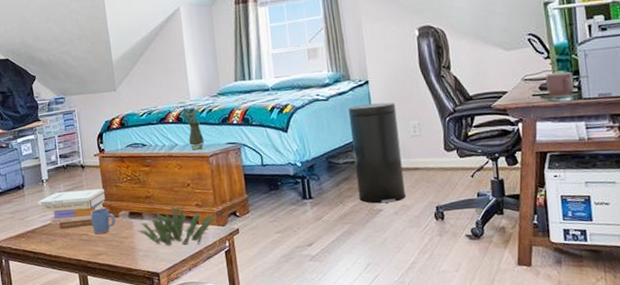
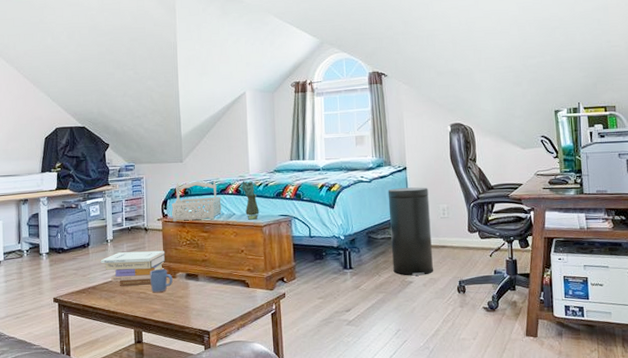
decorative basket: none [108,109,163,157] -> present [172,181,222,222]
plant: present [137,204,217,245] -> none [192,268,266,306]
mug: present [546,71,574,99] -> none [554,170,577,192]

